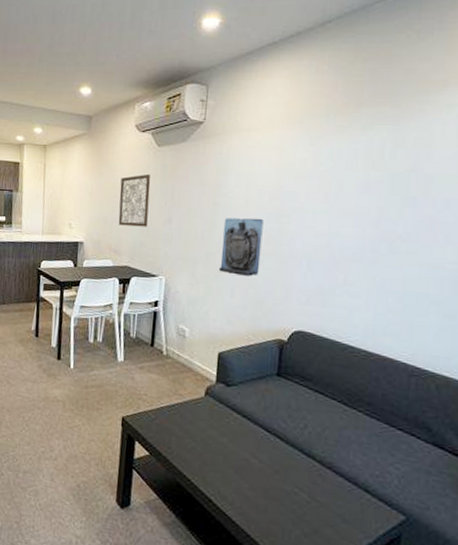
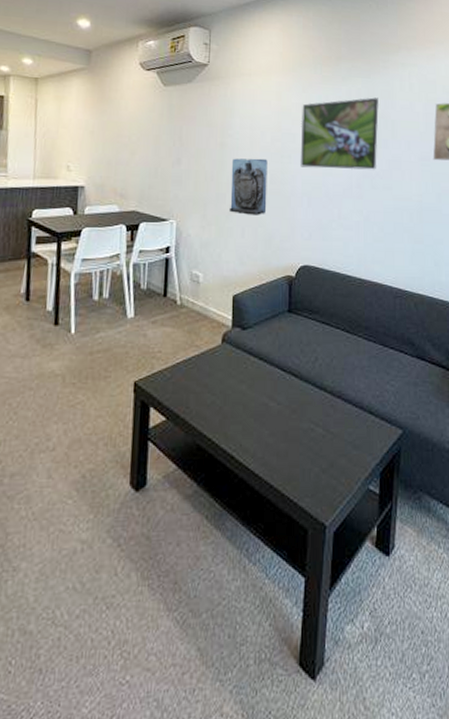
wall art: present [118,174,151,227] -> none [123,113,158,169]
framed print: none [301,147,409,232] -> present [300,97,379,170]

